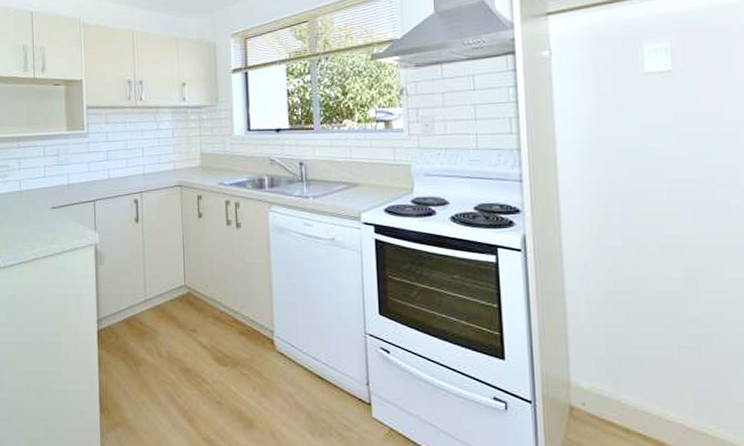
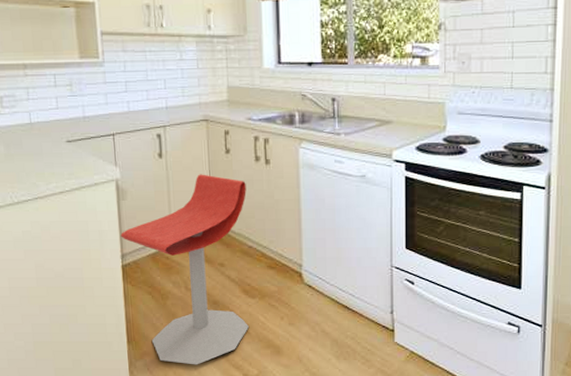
stool: none [97,238,221,438] -> present [120,174,249,365]

